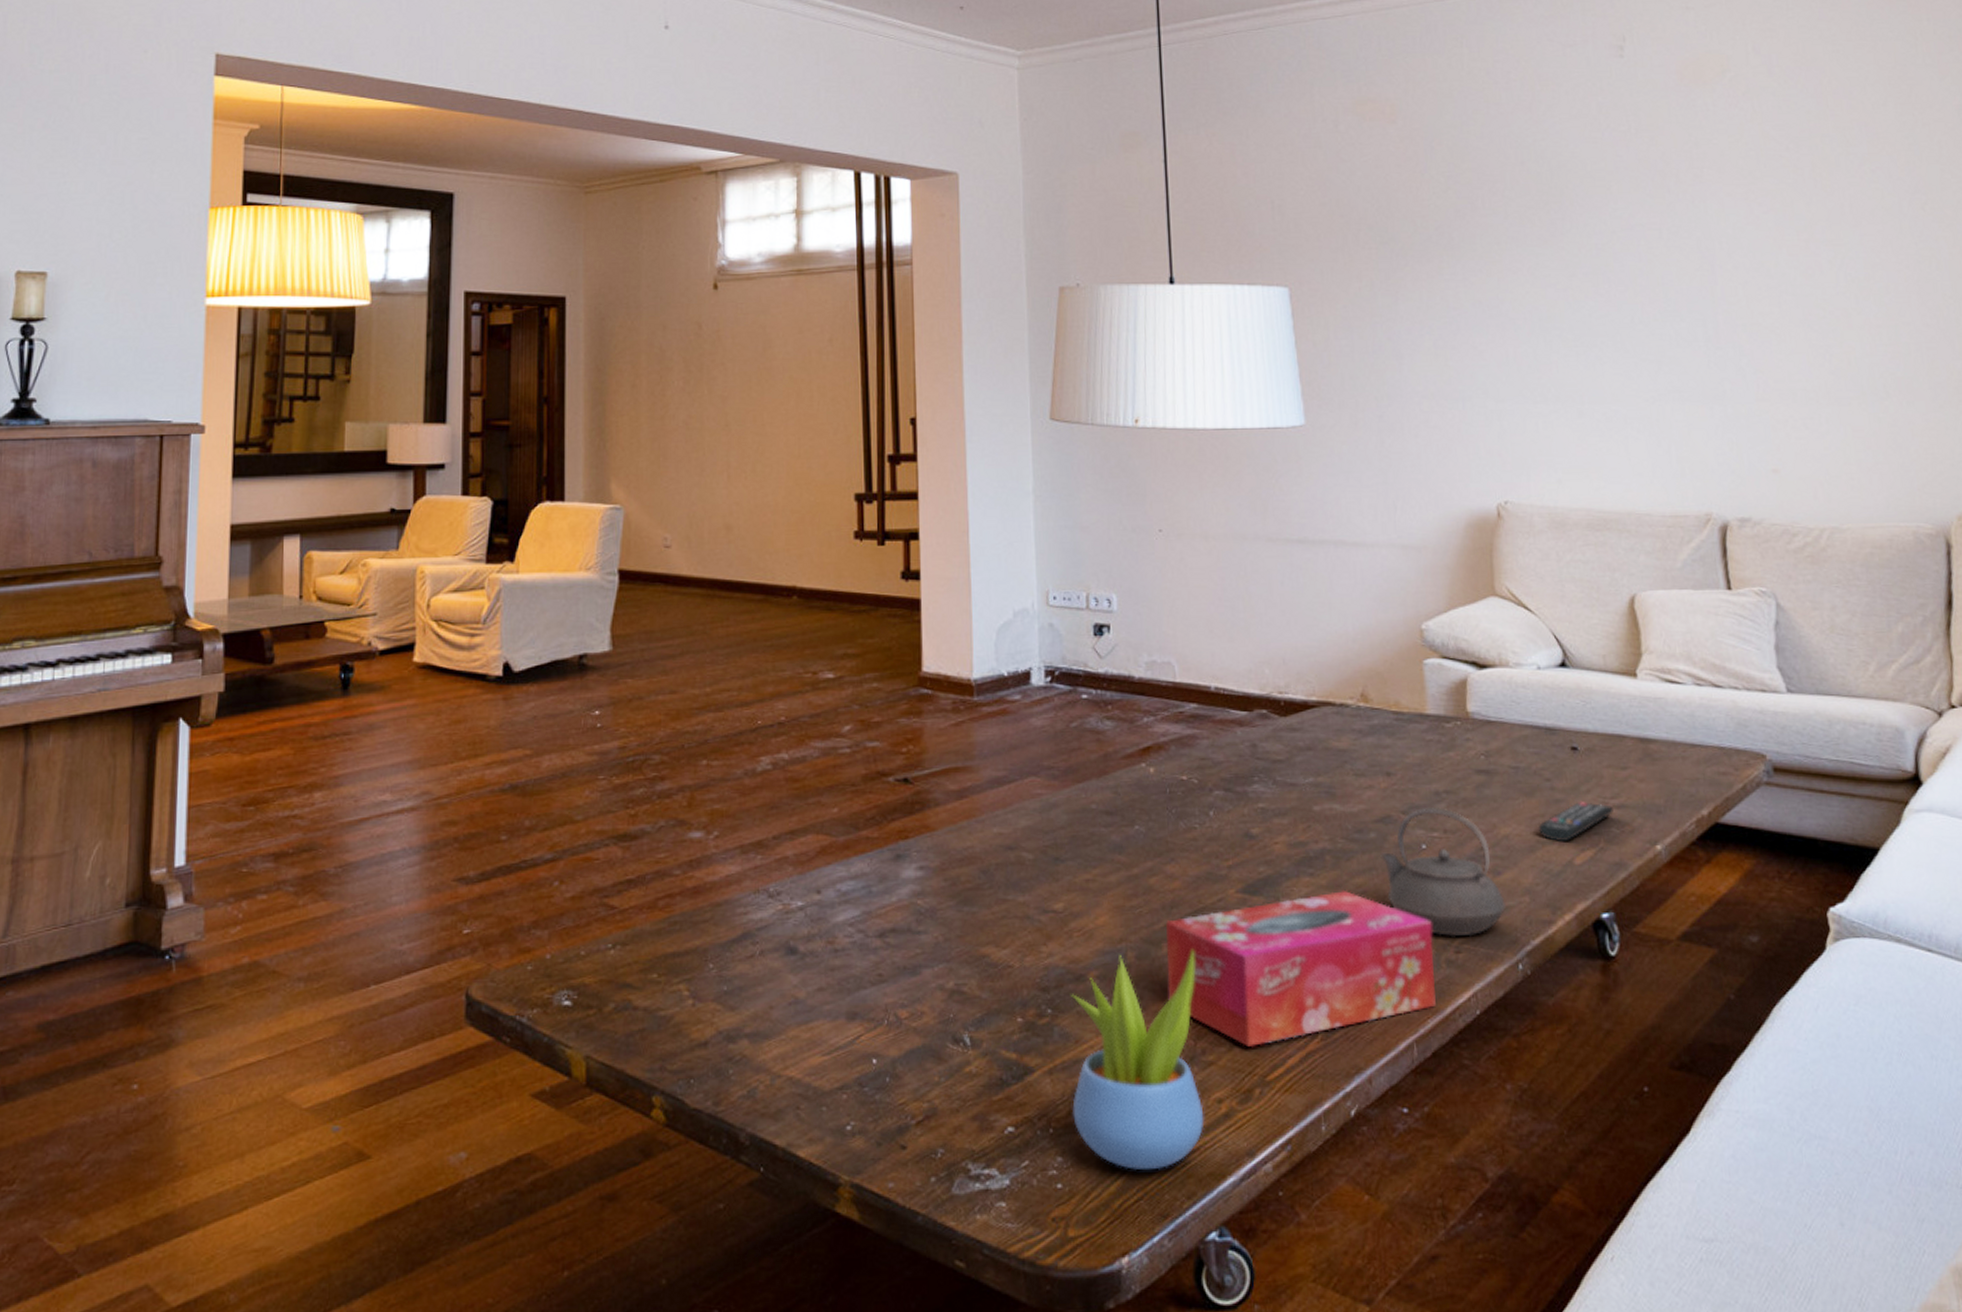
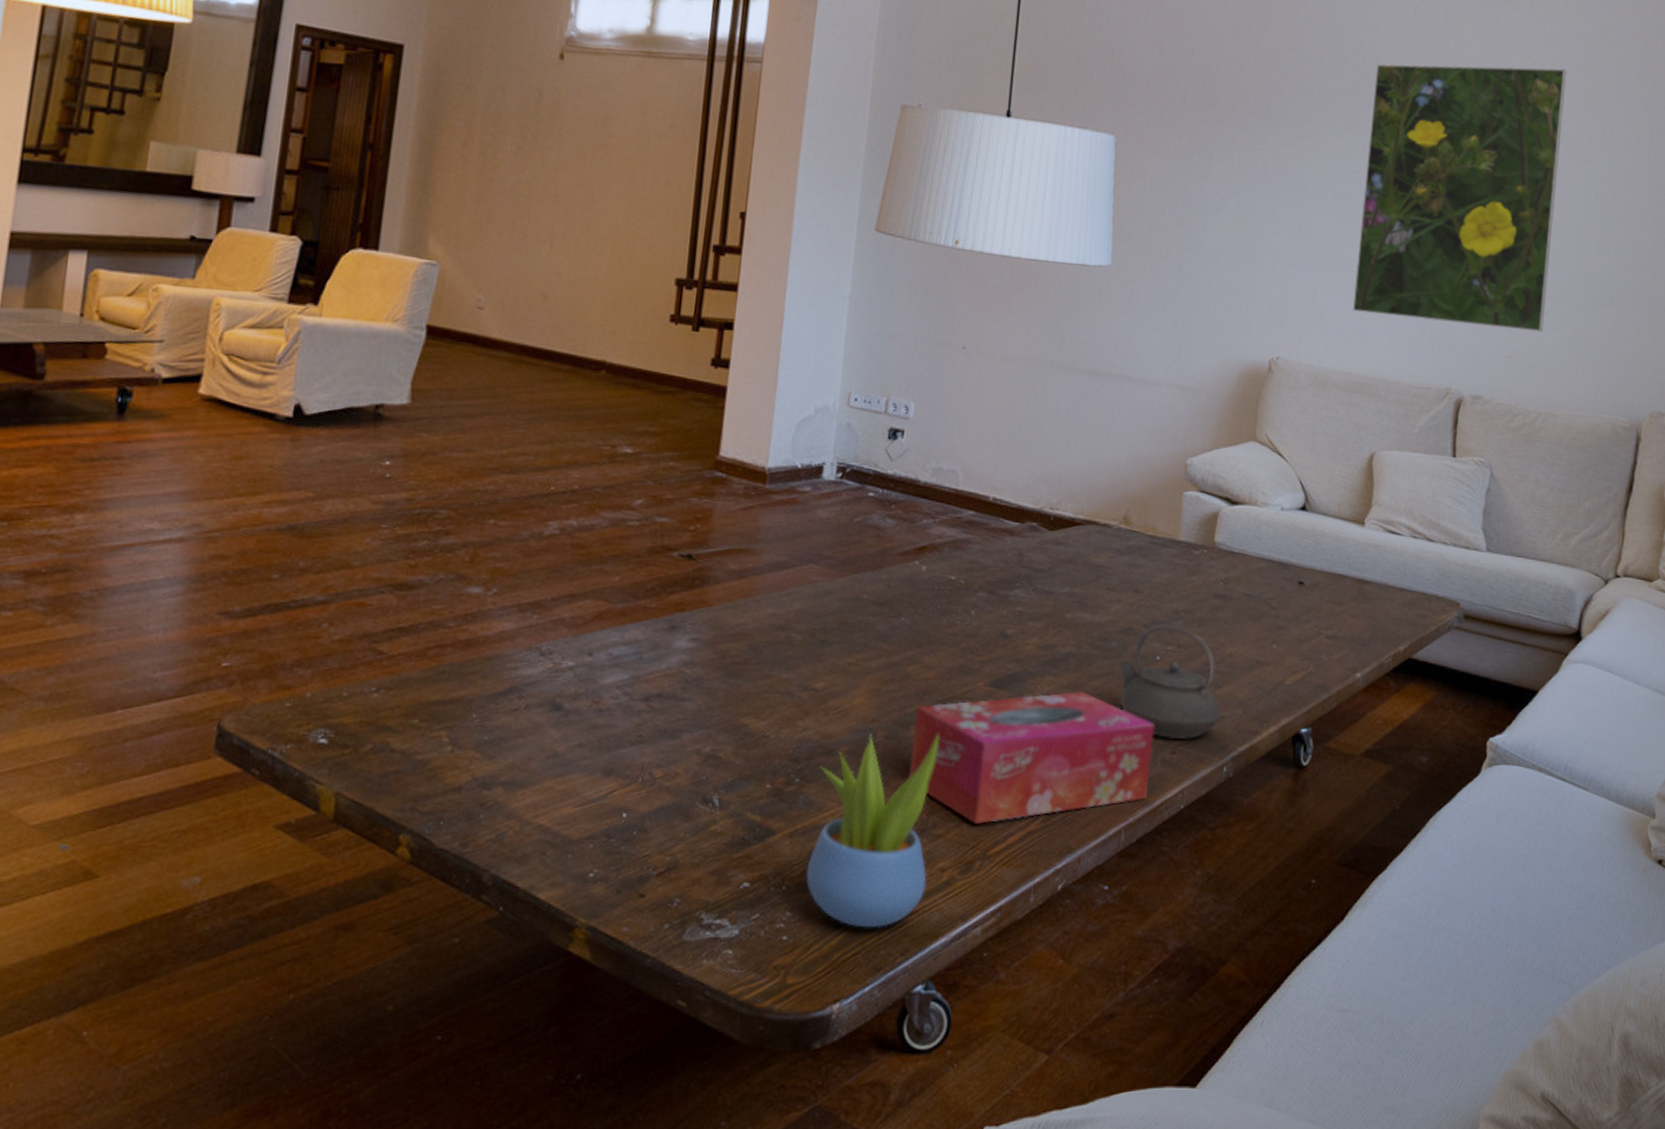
remote control: present [1538,800,1615,843] -> none [1259,629,1327,664]
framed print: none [1564,146,1810,442] -> present [1352,64,1567,332]

